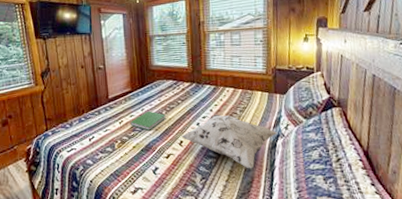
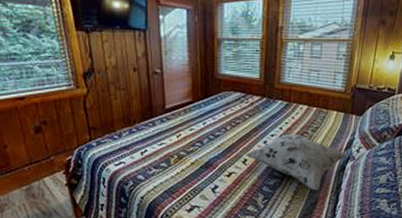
hardcover book: present [130,111,166,131] -> none [189,125,230,146]

